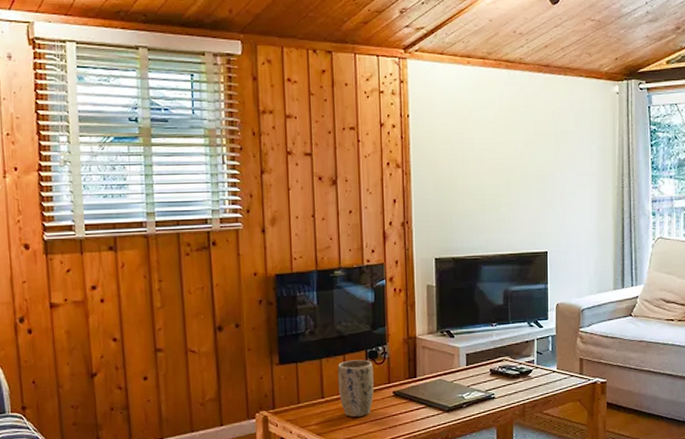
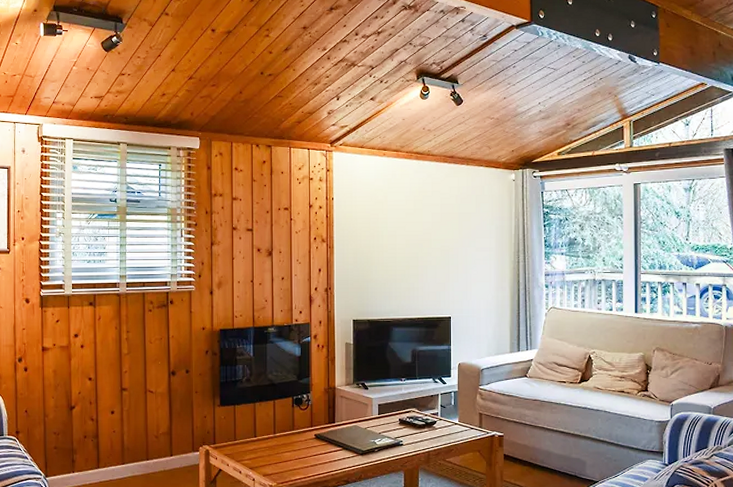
plant pot: present [337,359,374,418] -> none [268,405,298,456]

